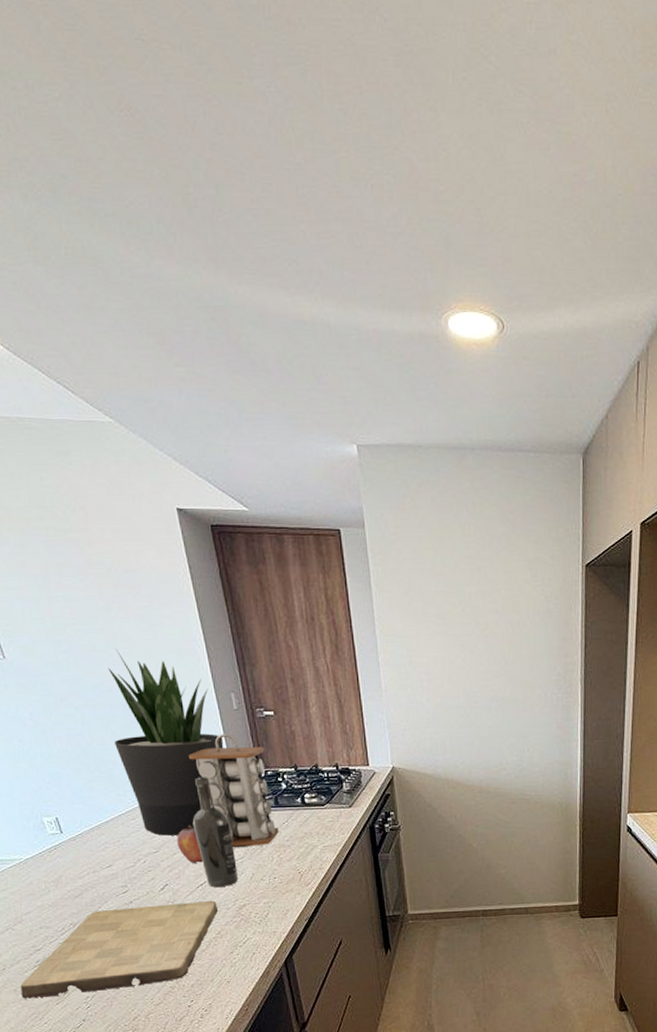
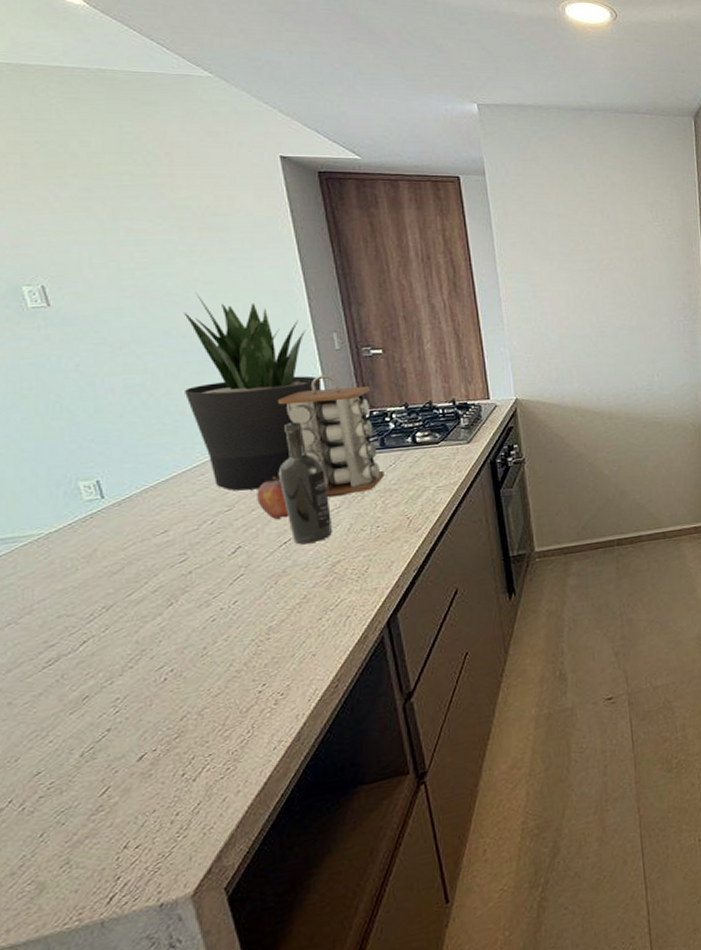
cutting board: present [20,900,219,999] -> none [18,559,306,714]

